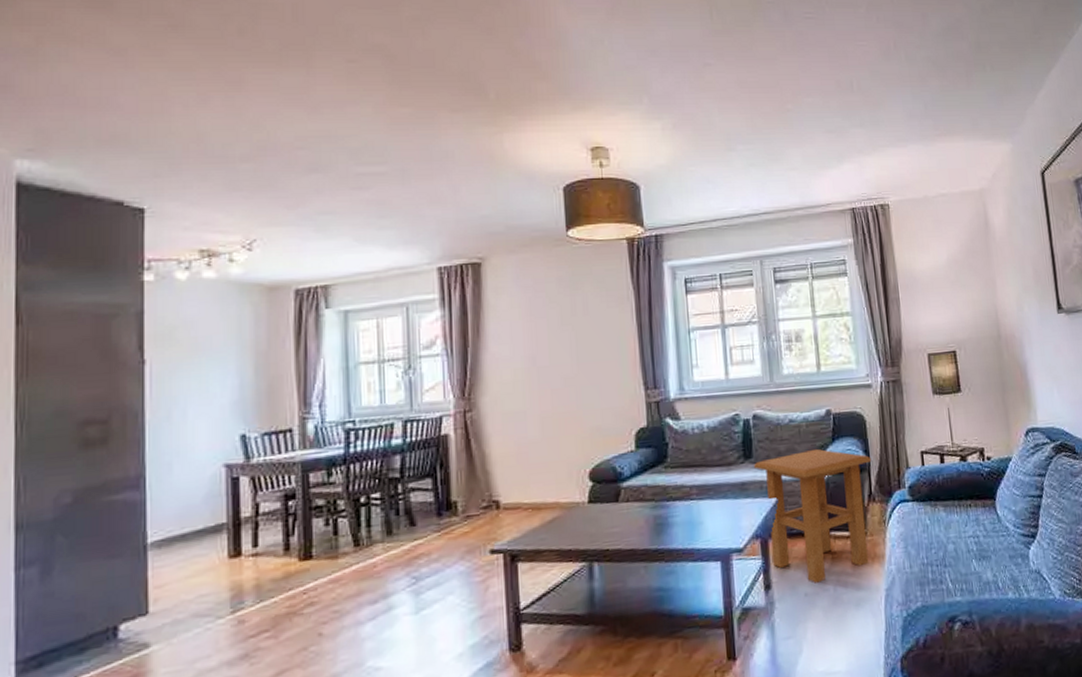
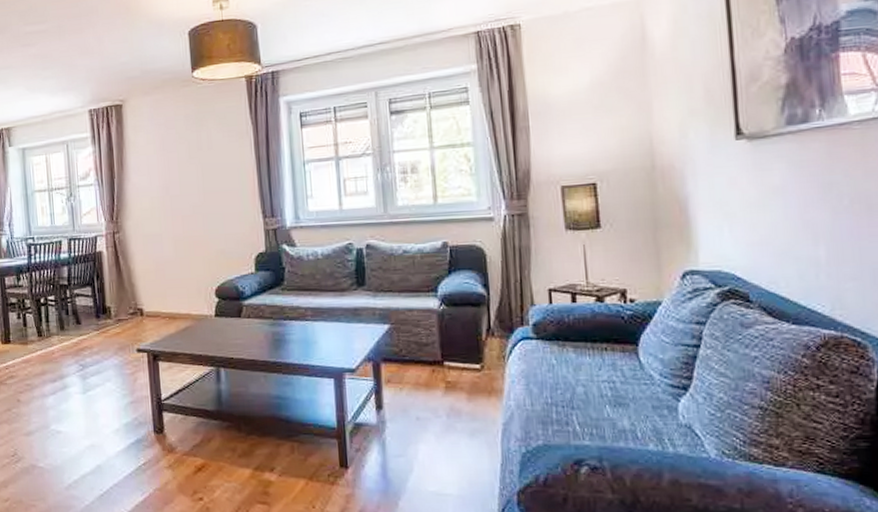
side table: present [754,448,872,583] -> none [367,280,491,409]

